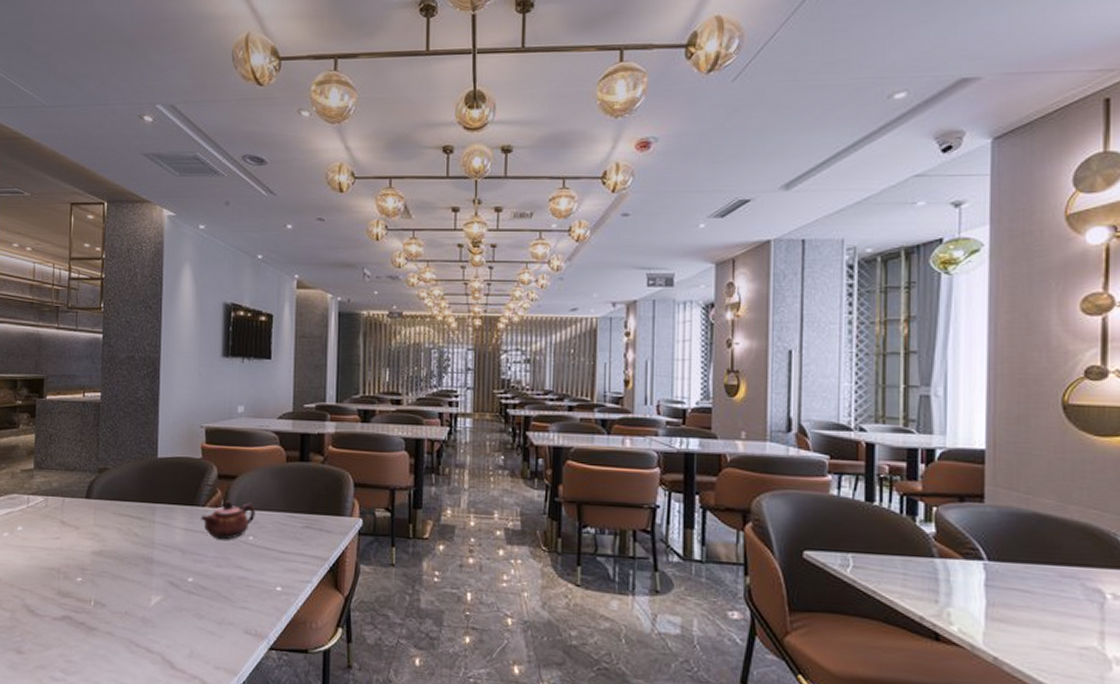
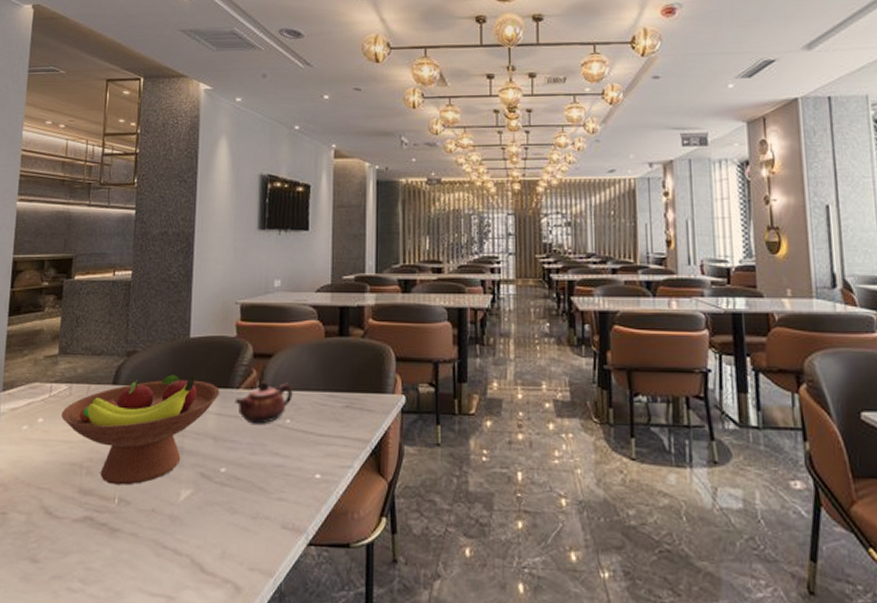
fruit bowl: none [39,491,187,590] -> present [61,375,220,485]

